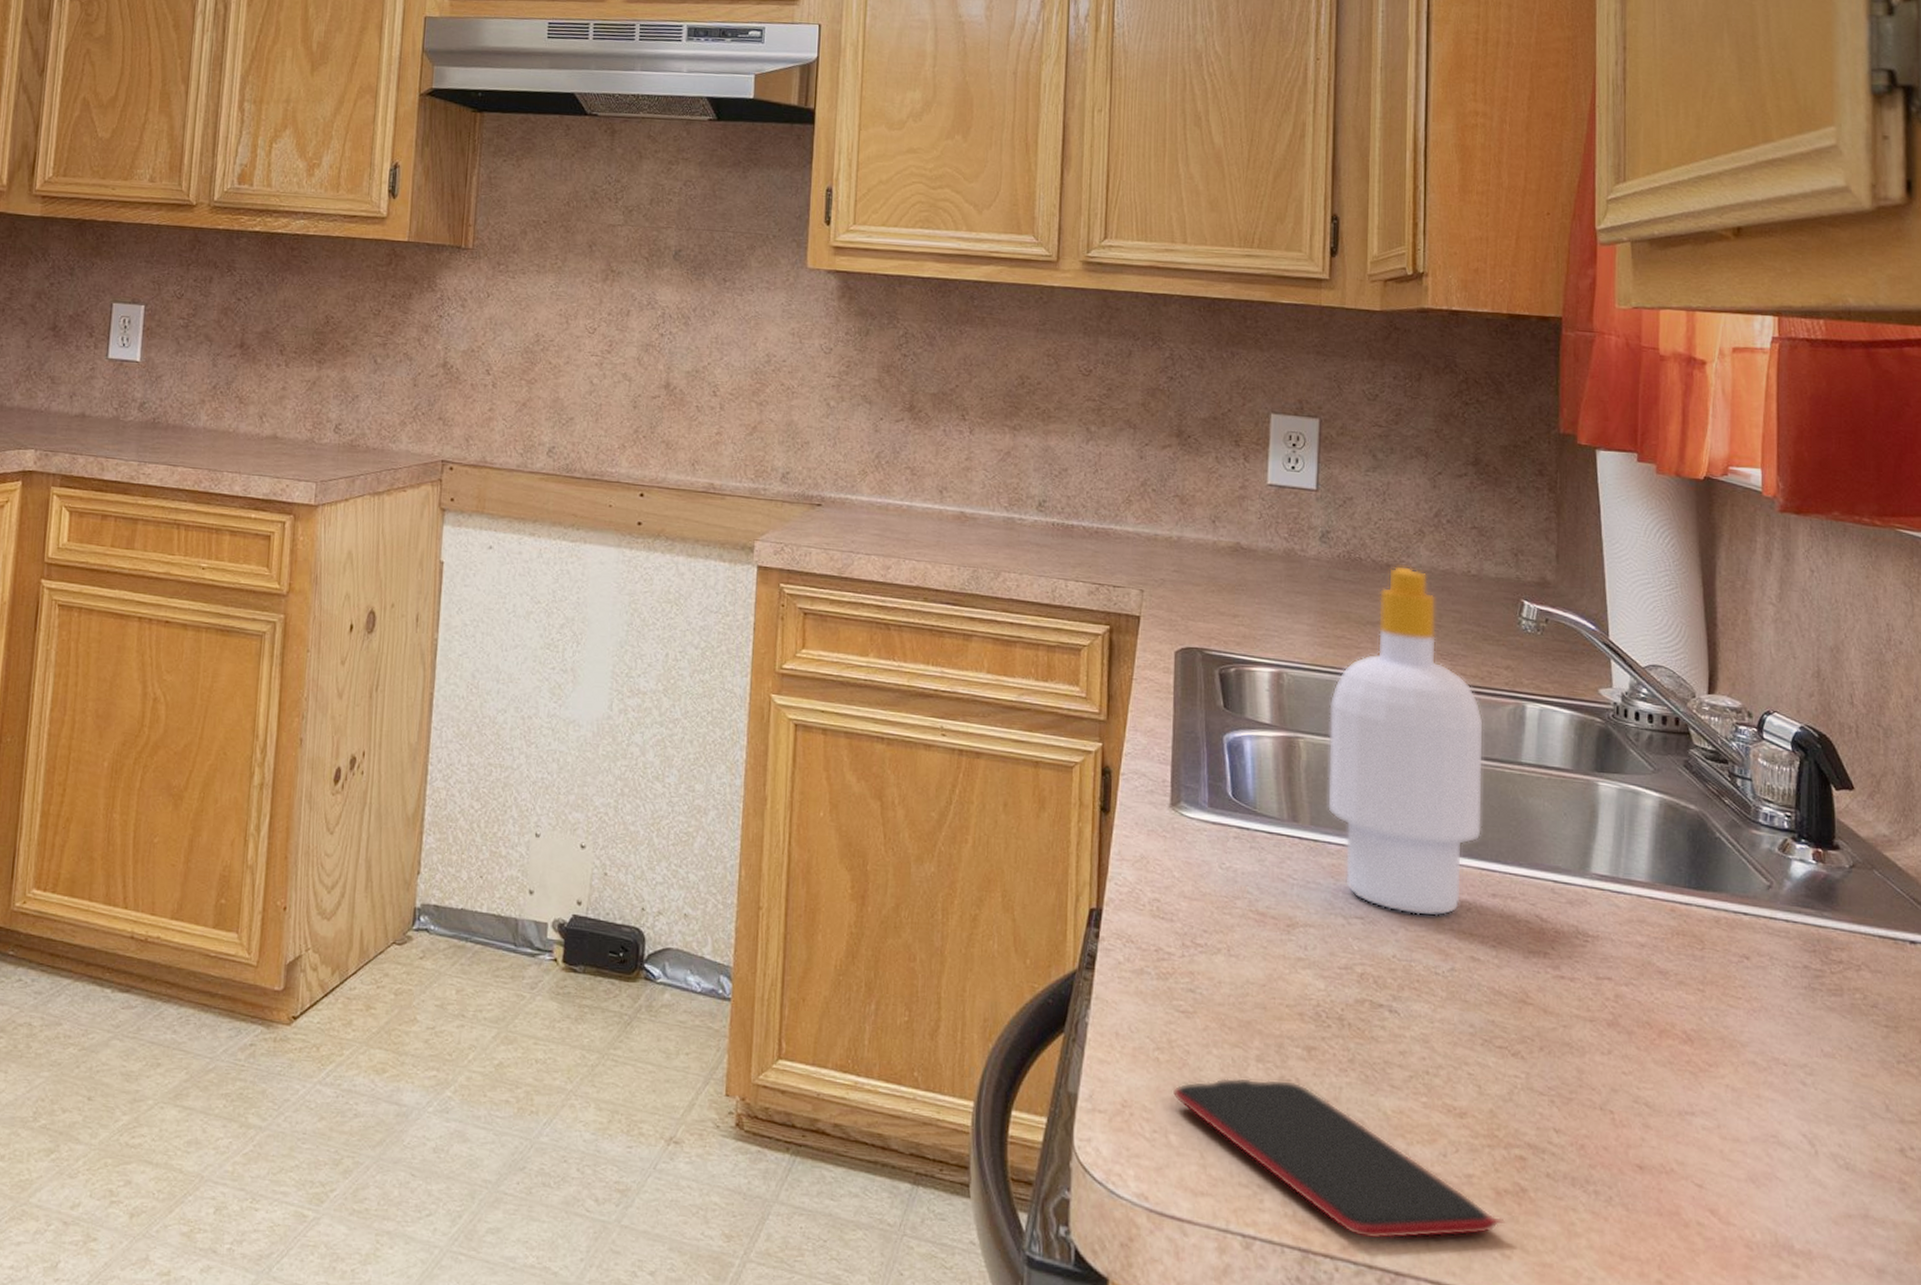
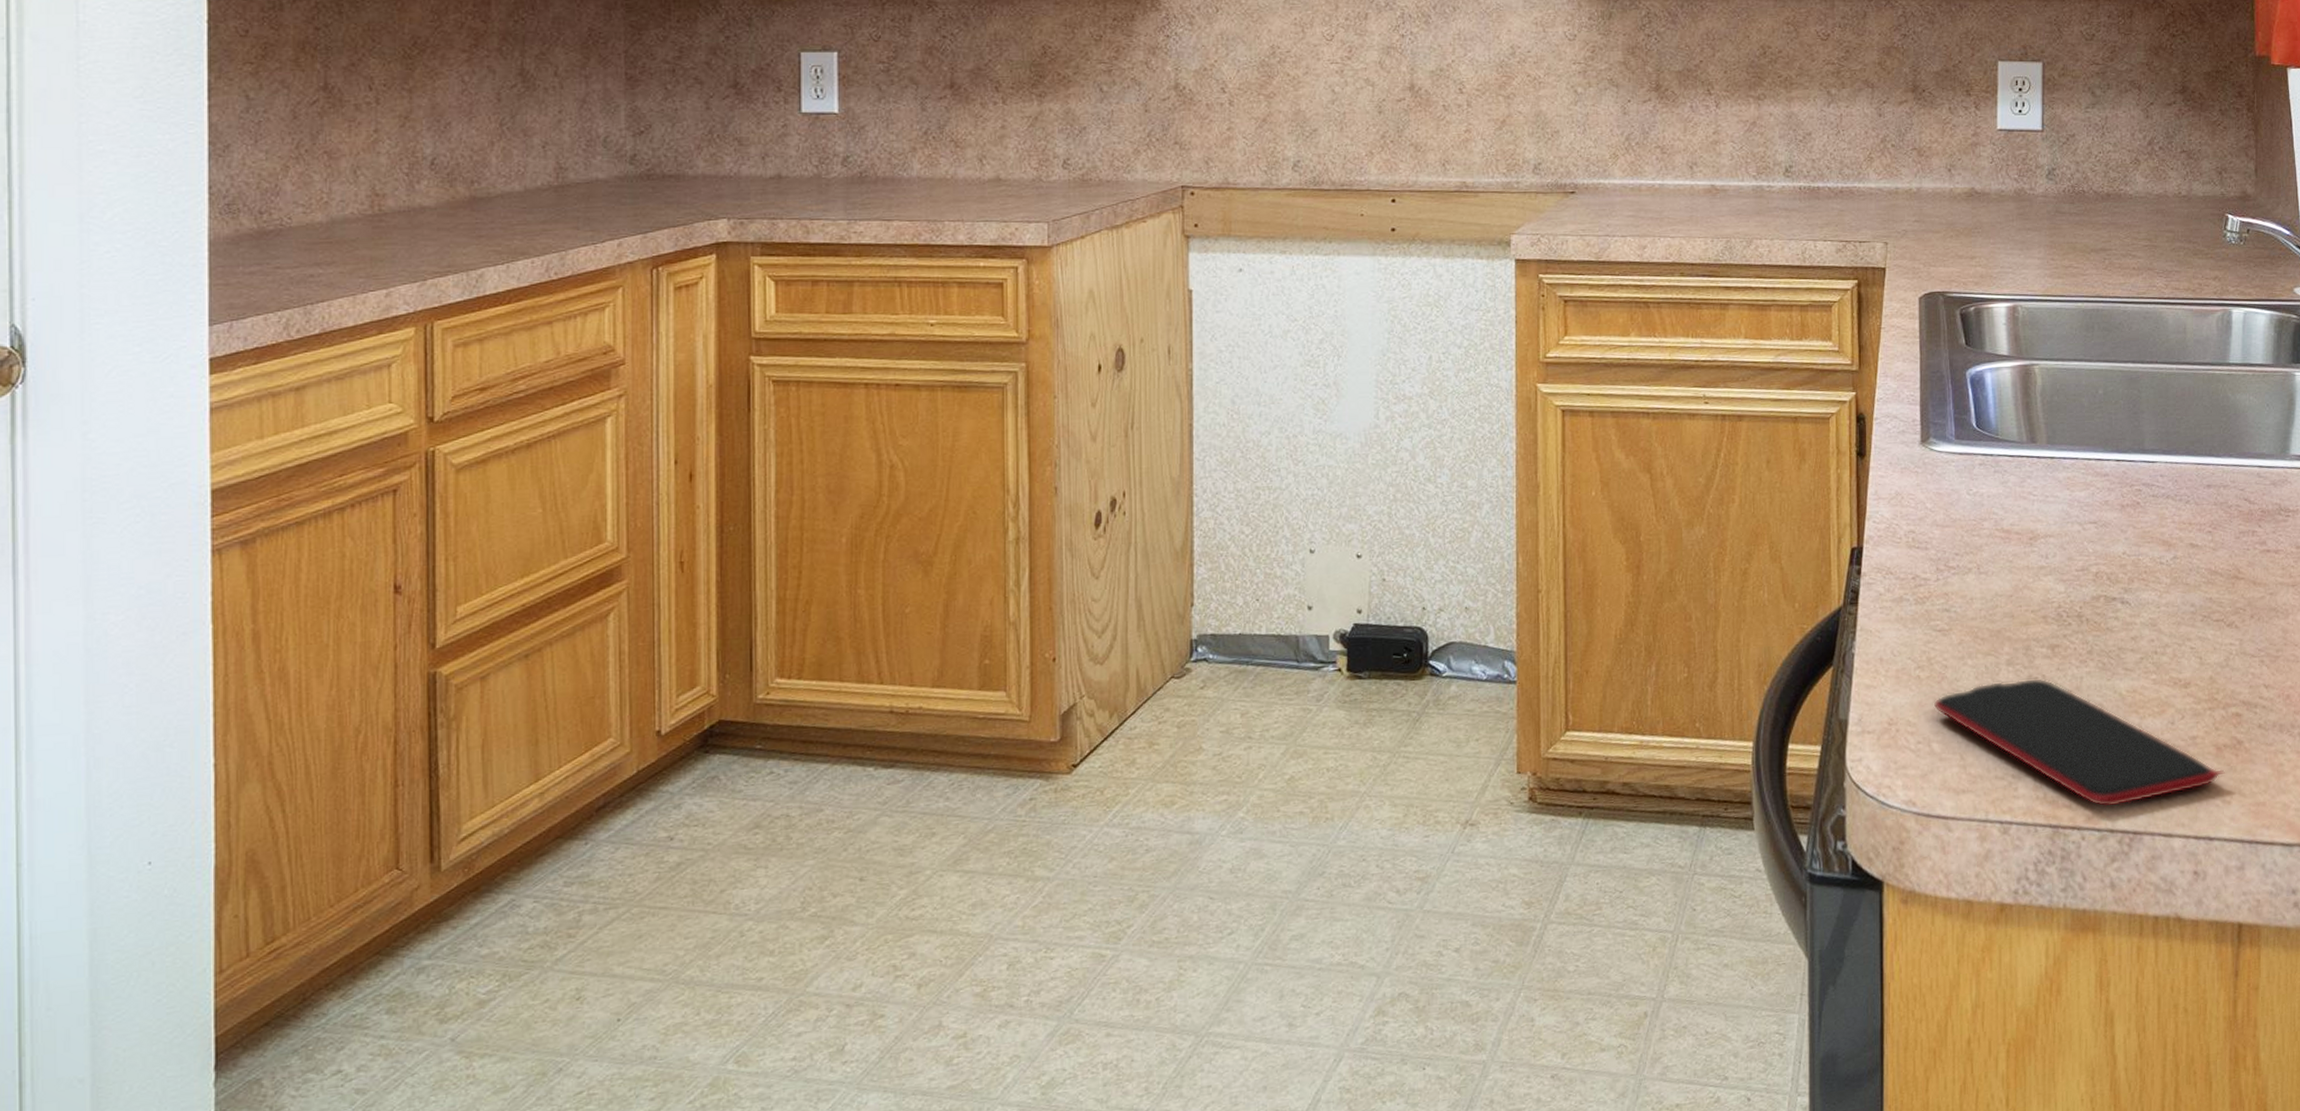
soap bottle: present [1327,565,1484,917] -> none [2060,193,2197,514]

